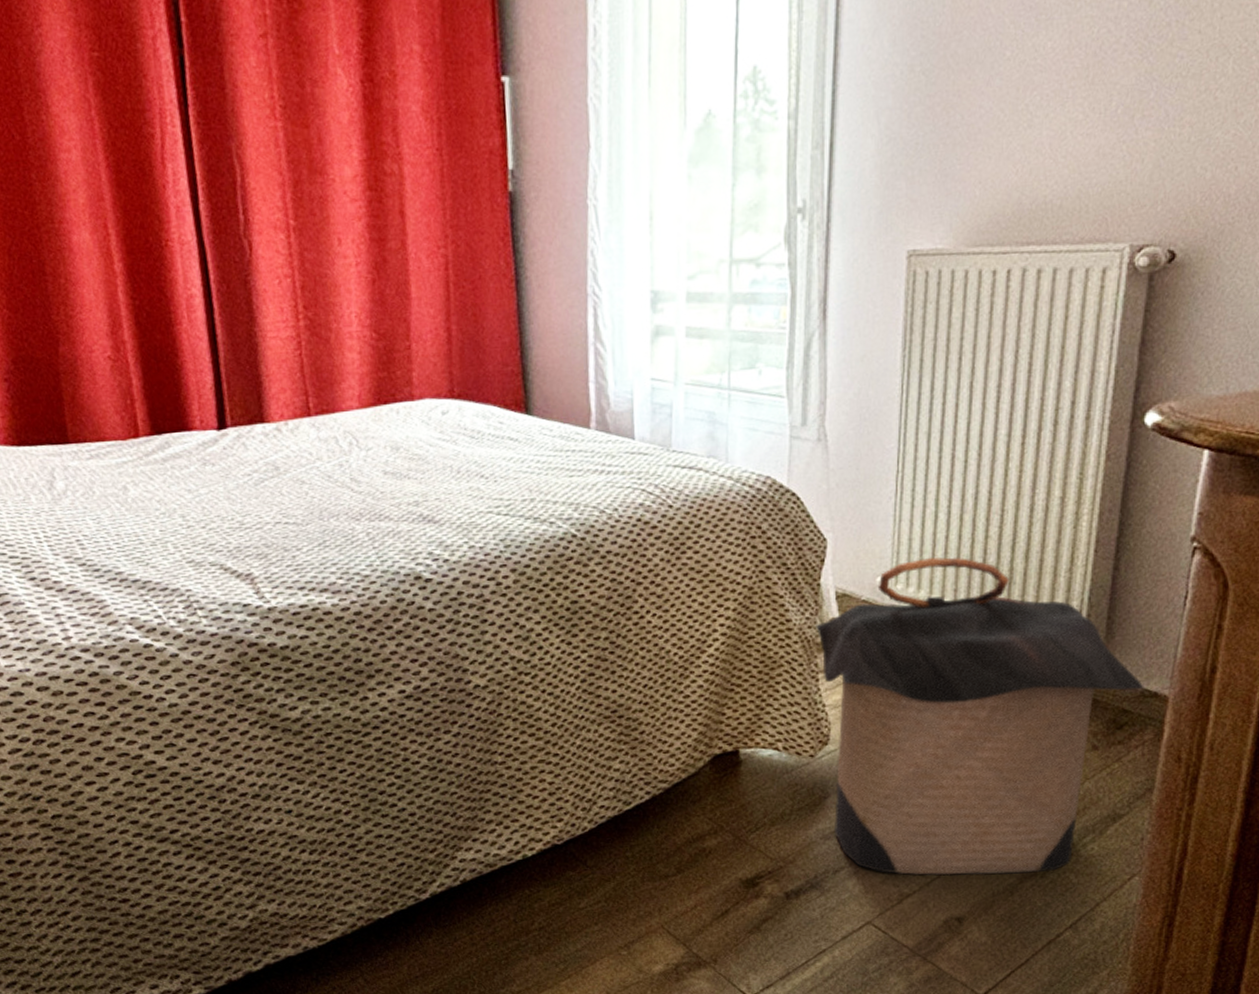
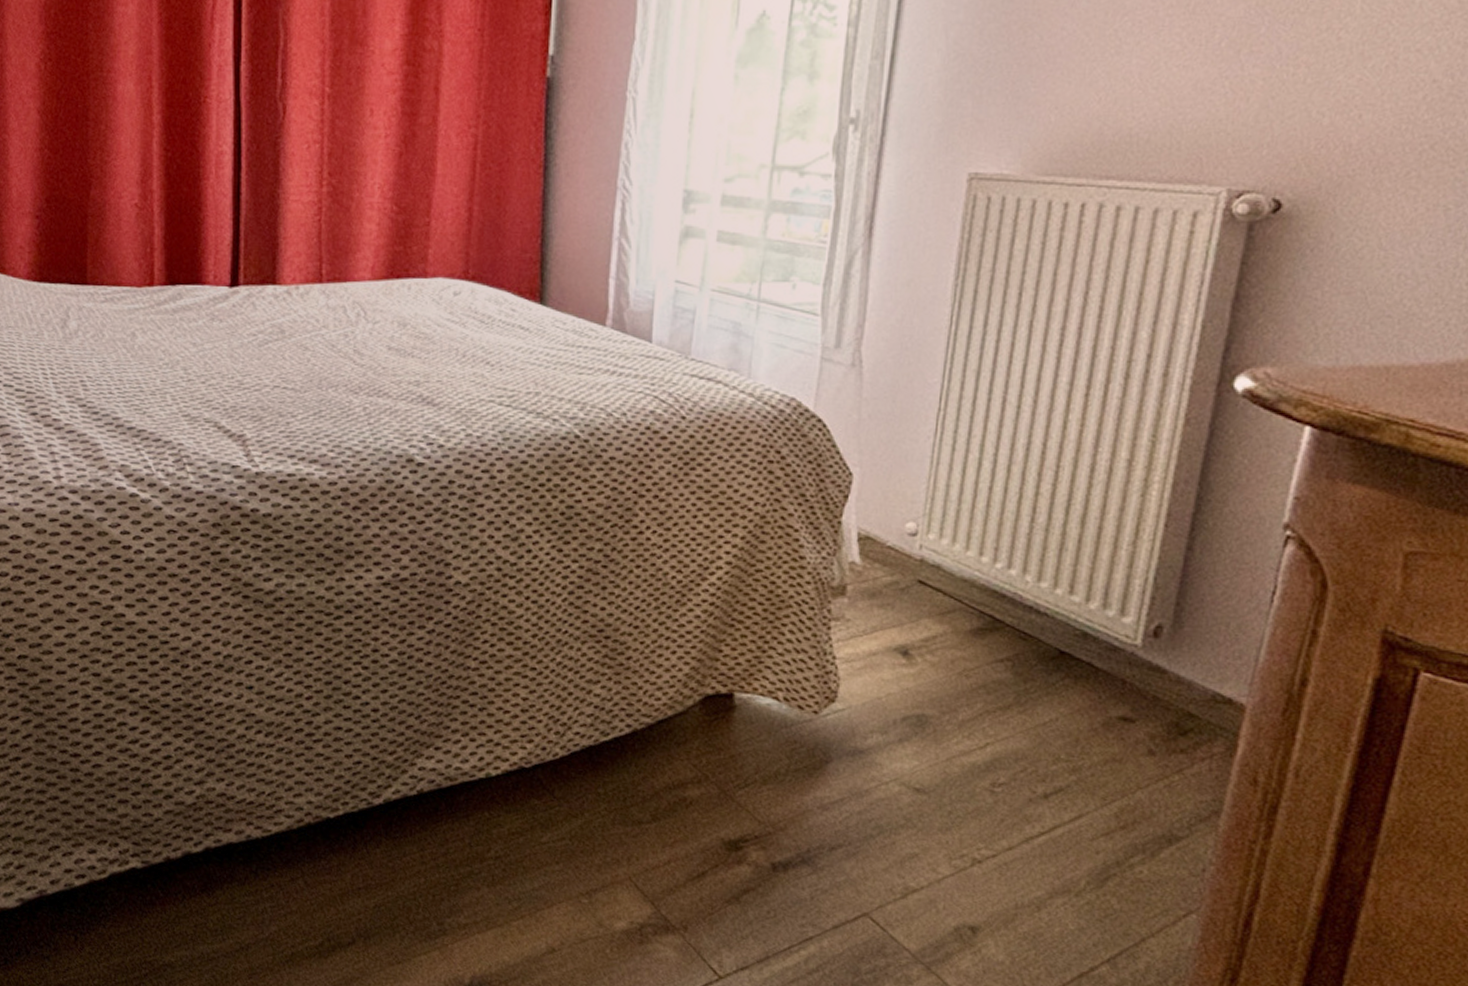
laundry hamper: present [816,557,1144,875] -> none [832,509,1216,891]

